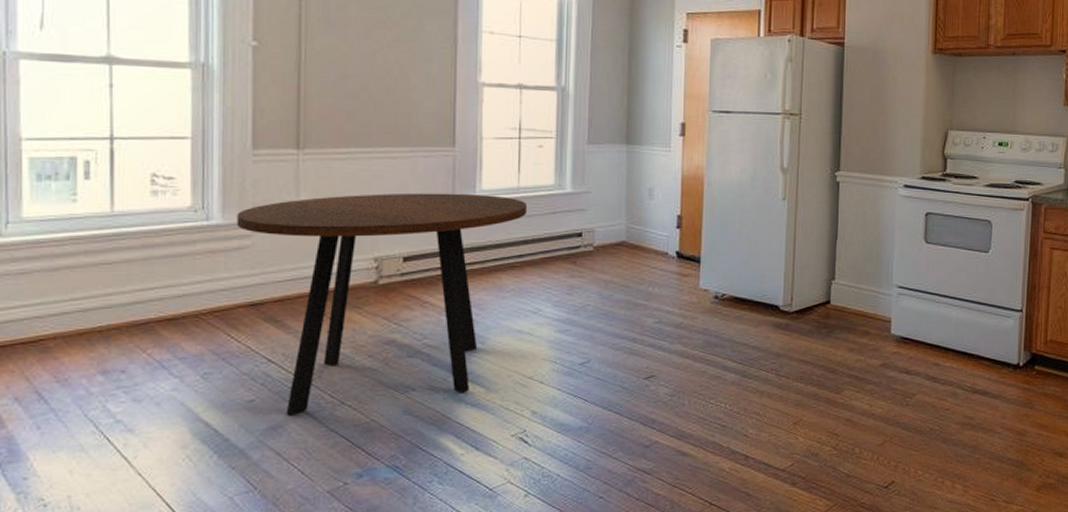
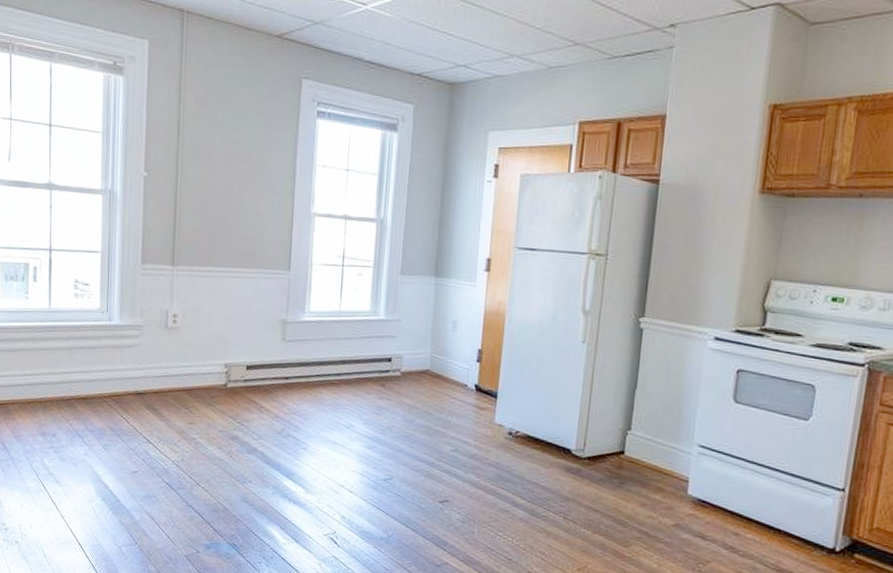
dining table: present [236,193,528,415] -> none [129,308,347,491]

